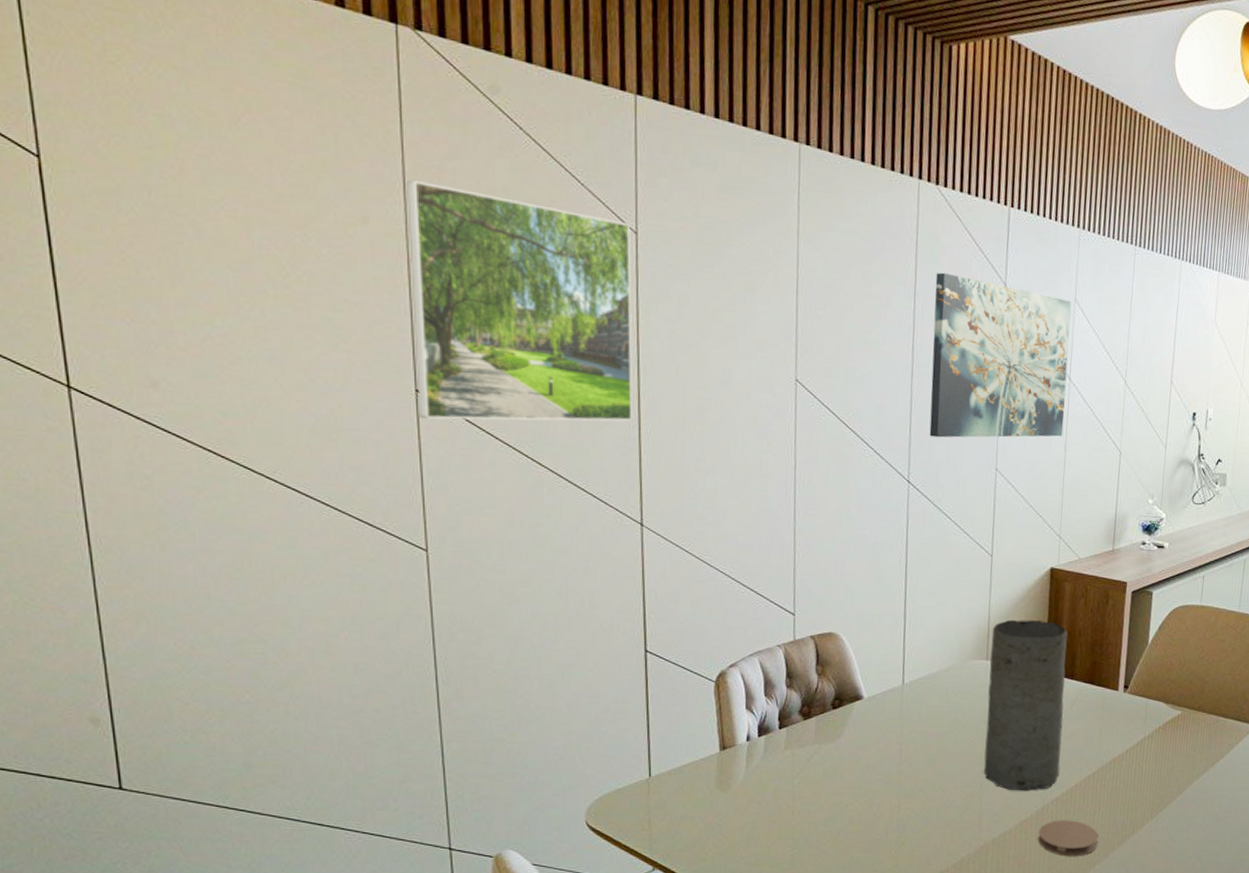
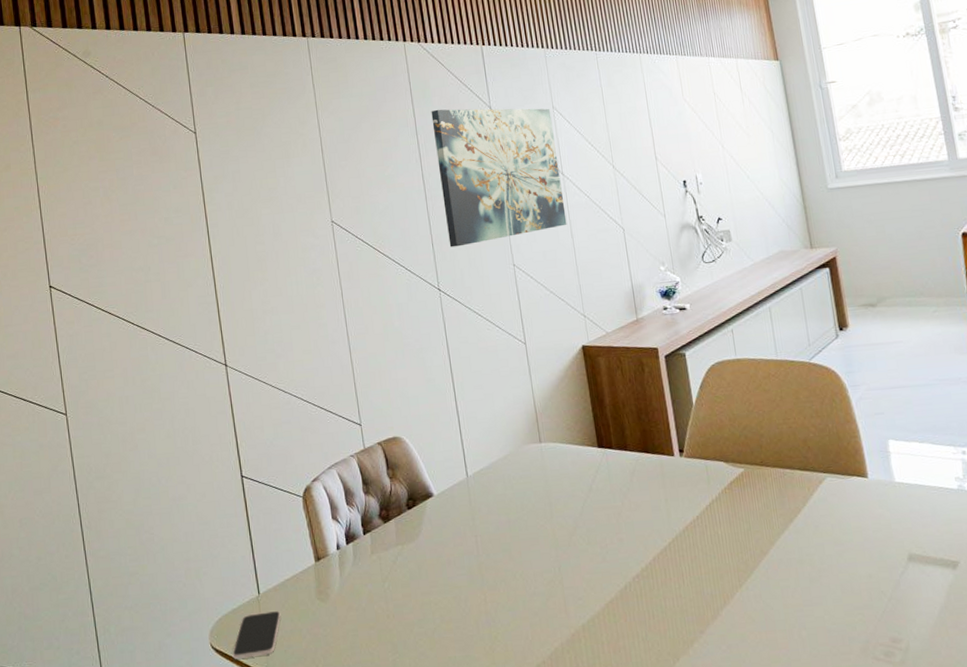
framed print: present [407,179,633,422] -> none [33,126,210,308]
smartphone: none [610,795,673,840] -> present [232,611,281,659]
vase: present [984,619,1068,791] -> none [539,397,635,571]
coaster: present [1038,820,1099,857] -> none [626,596,691,637]

